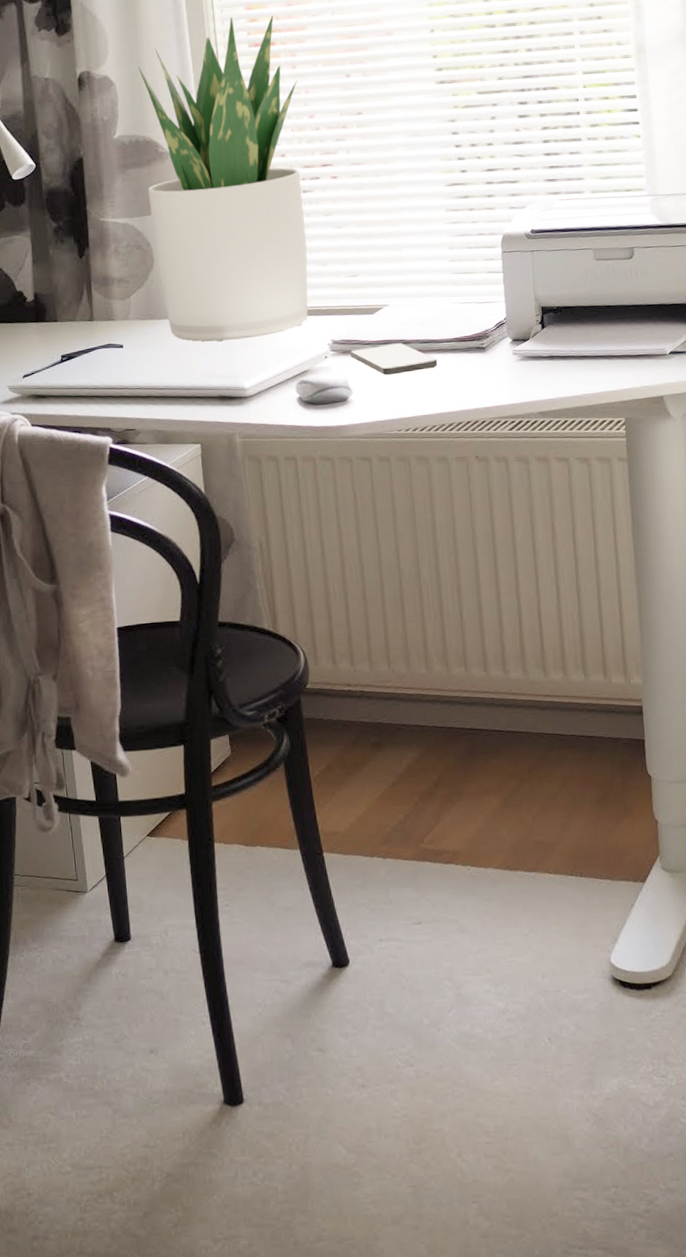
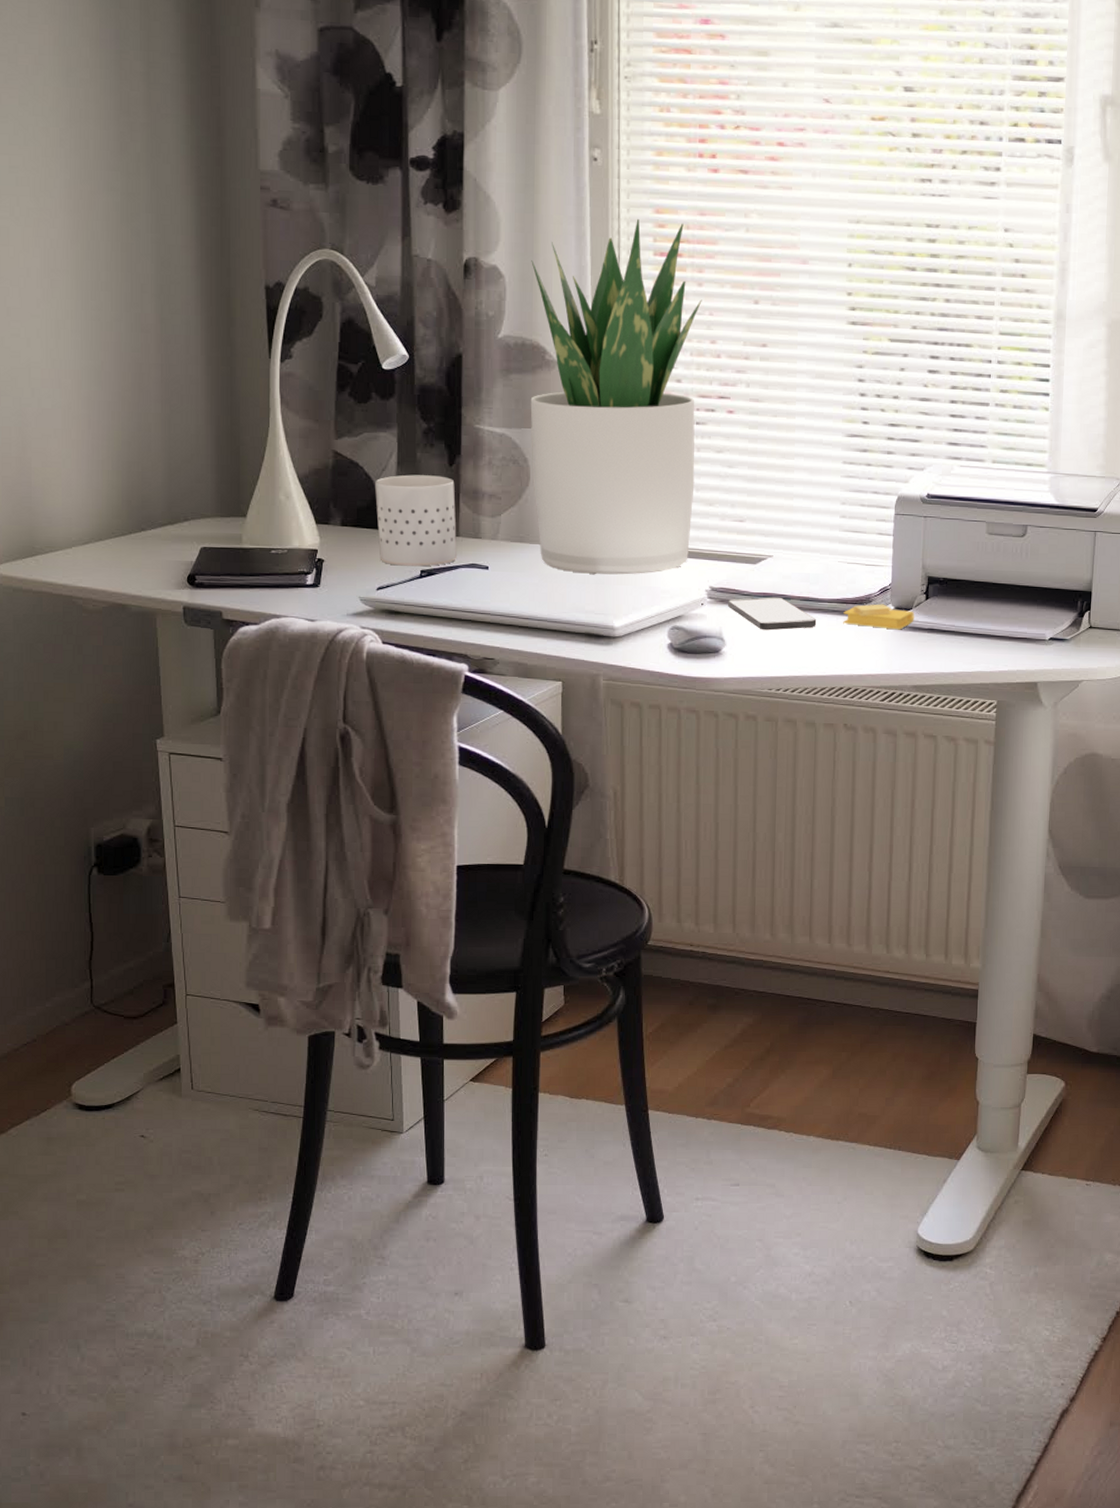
mug: none [13,268,94,354] -> present [374,474,458,567]
sticky notes: none [463,337,533,361] -> present [843,604,914,630]

